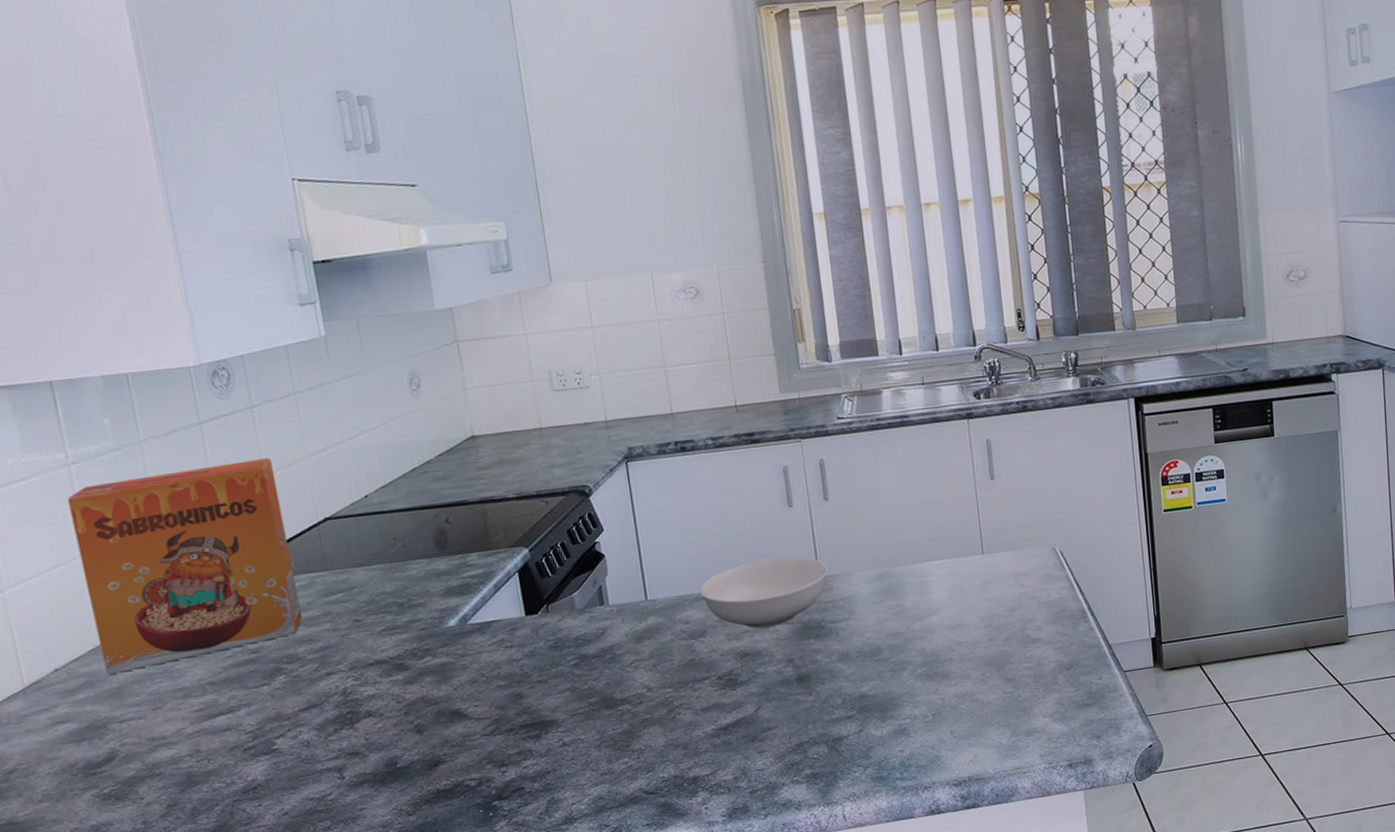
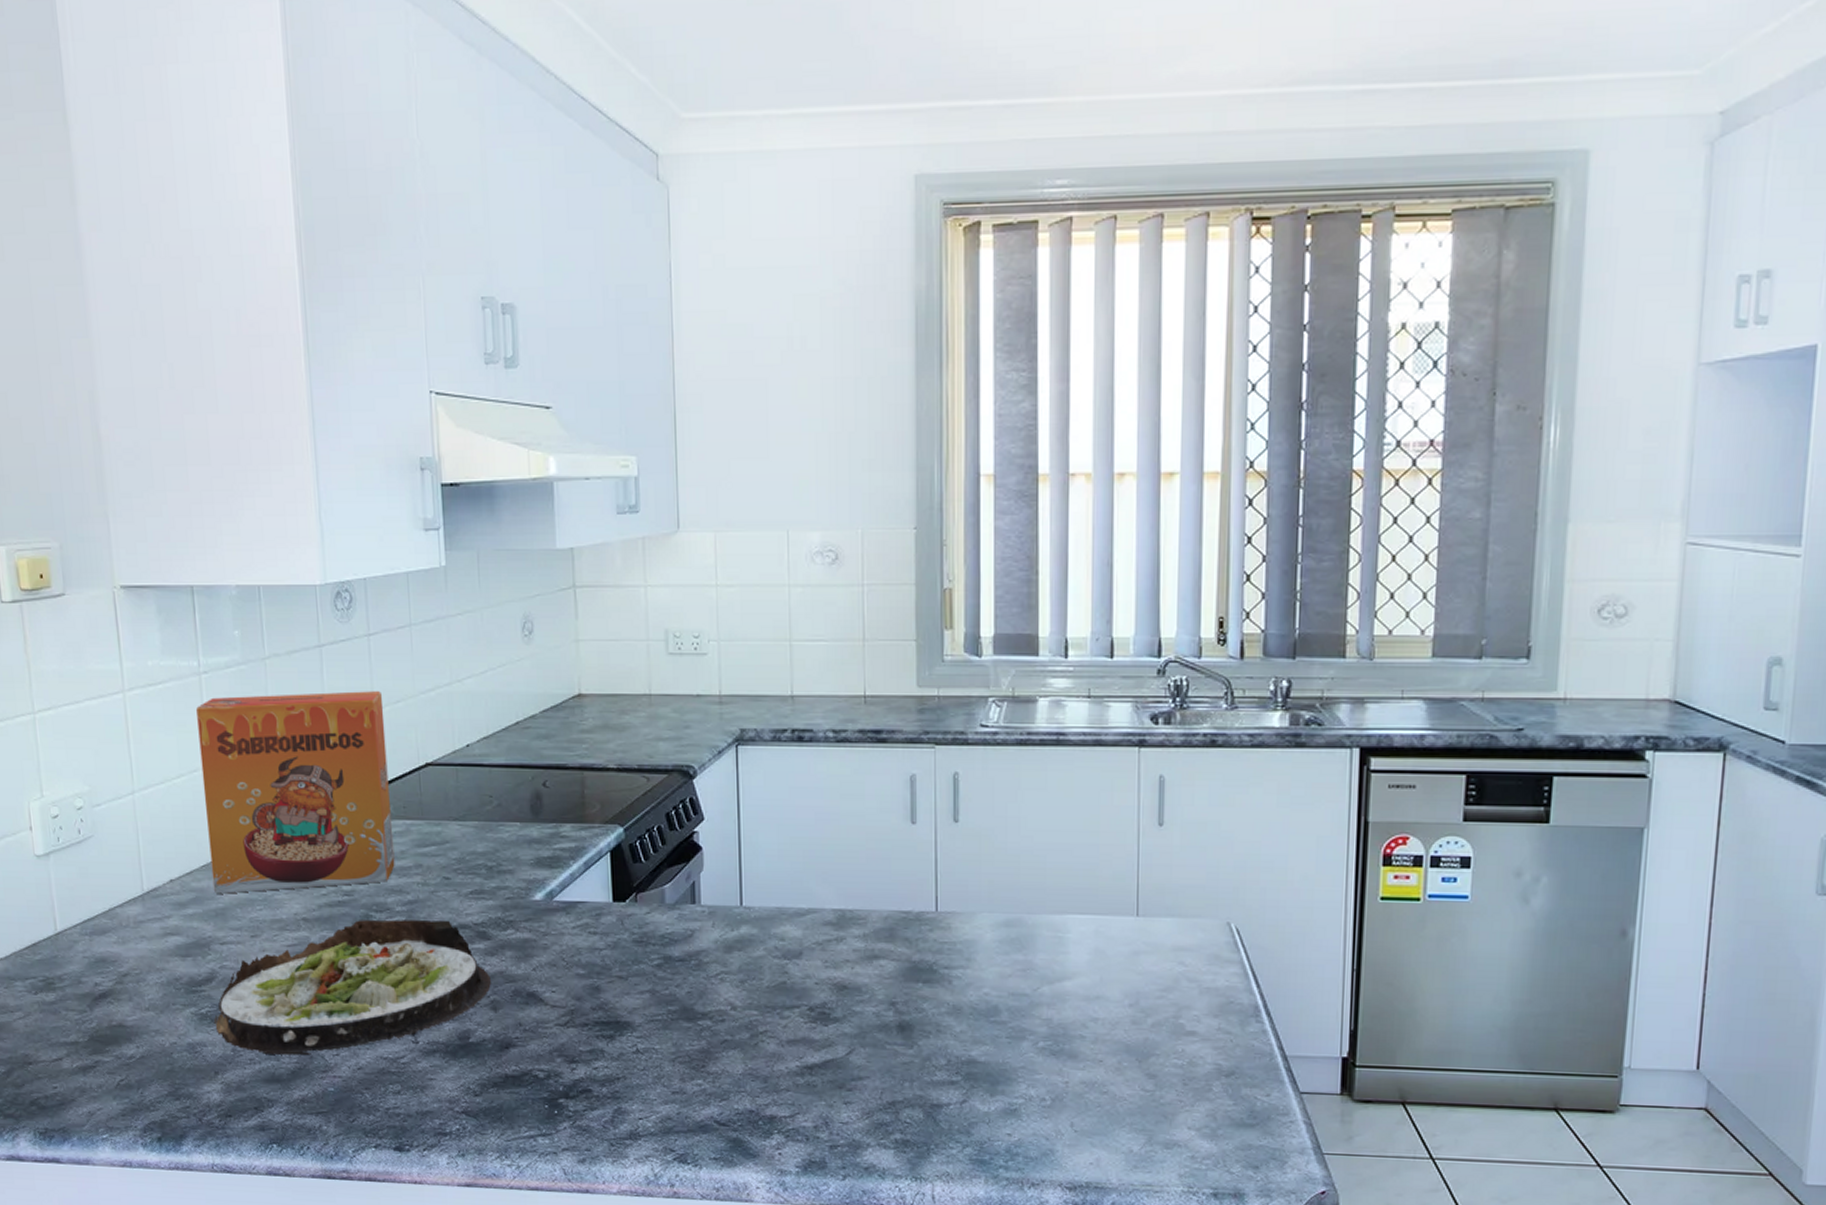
salad plate: none [119,660,414,820] -> present [214,919,491,1056]
bowl: present [699,556,829,629] -> none [800,880,949,961]

